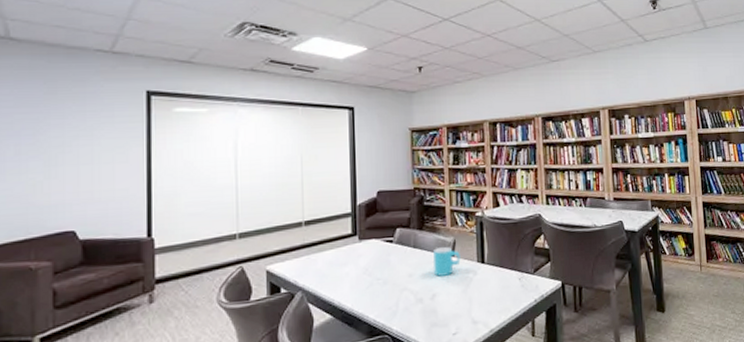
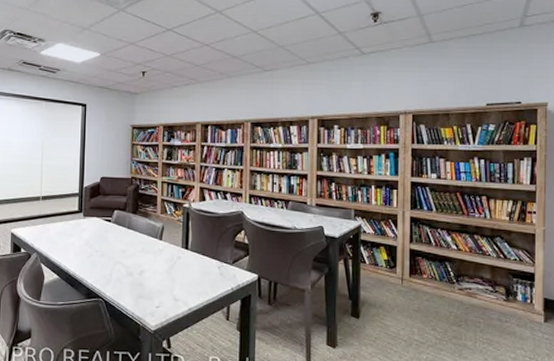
cup: present [432,247,461,276] -> none [143,231,167,256]

